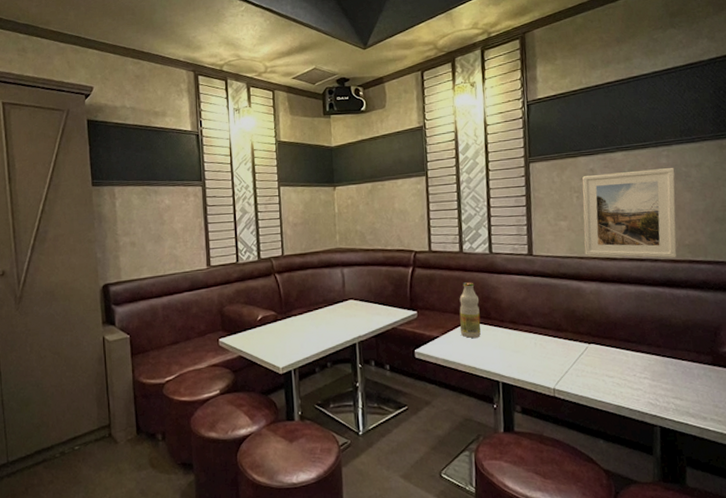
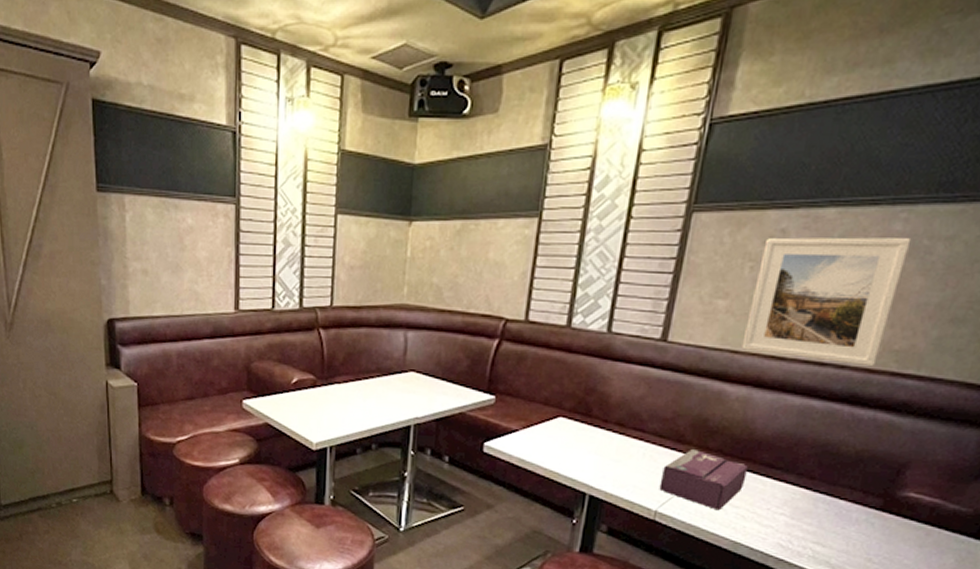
beverage bottle: present [459,282,481,338] -> none [547,367,581,437]
tissue box: none [551,335,613,382] -> present [659,449,748,511]

